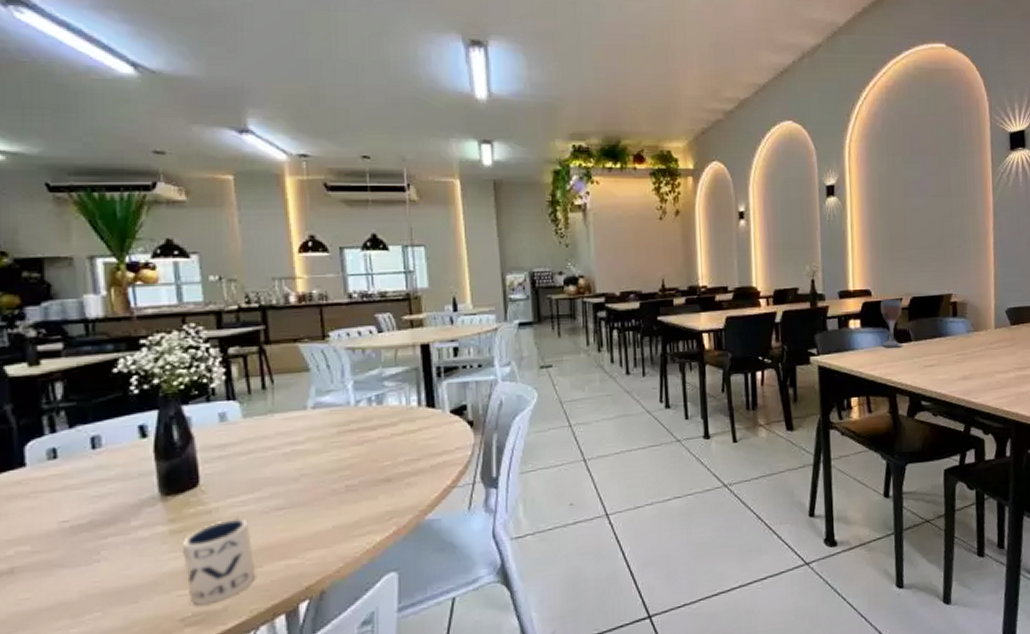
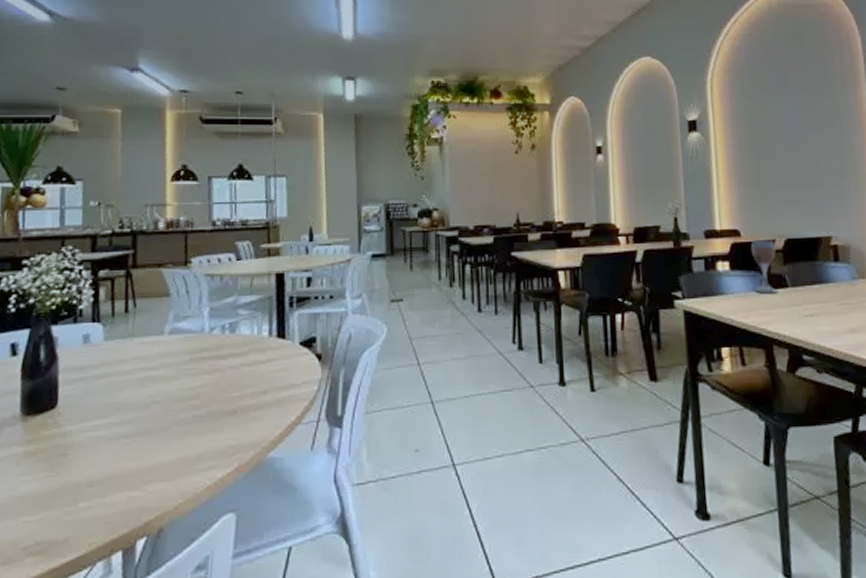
cup: present [181,517,256,606] -> none [33,442,100,535]

